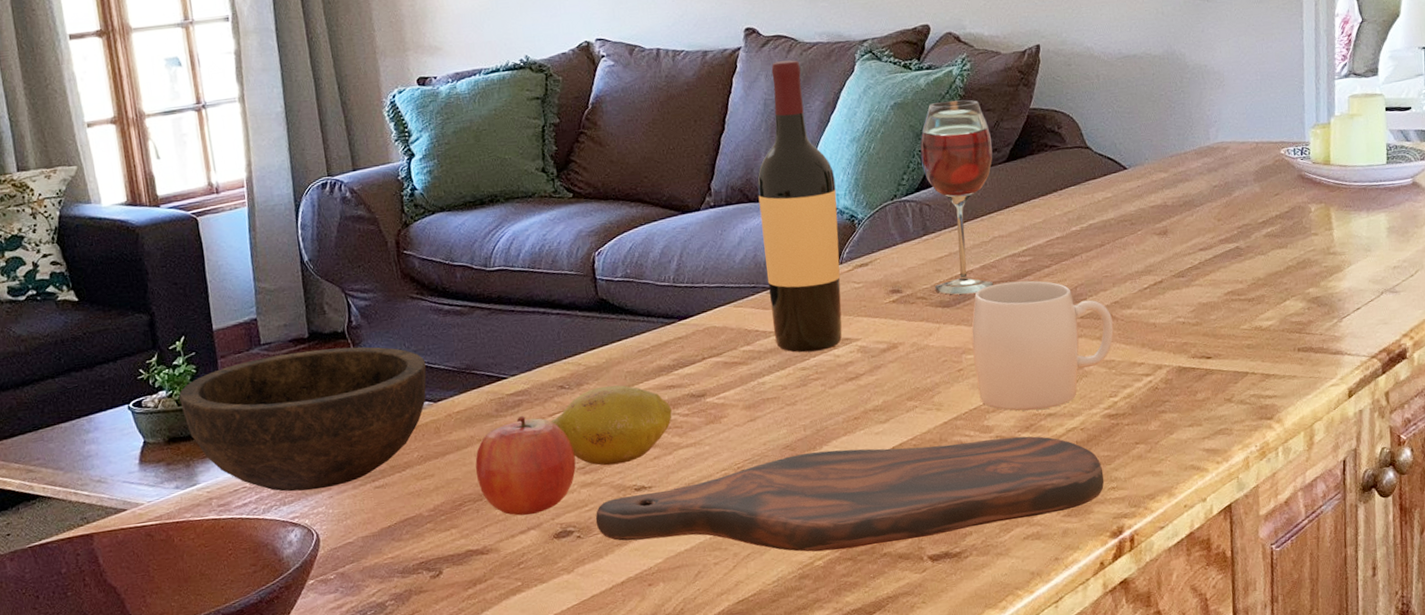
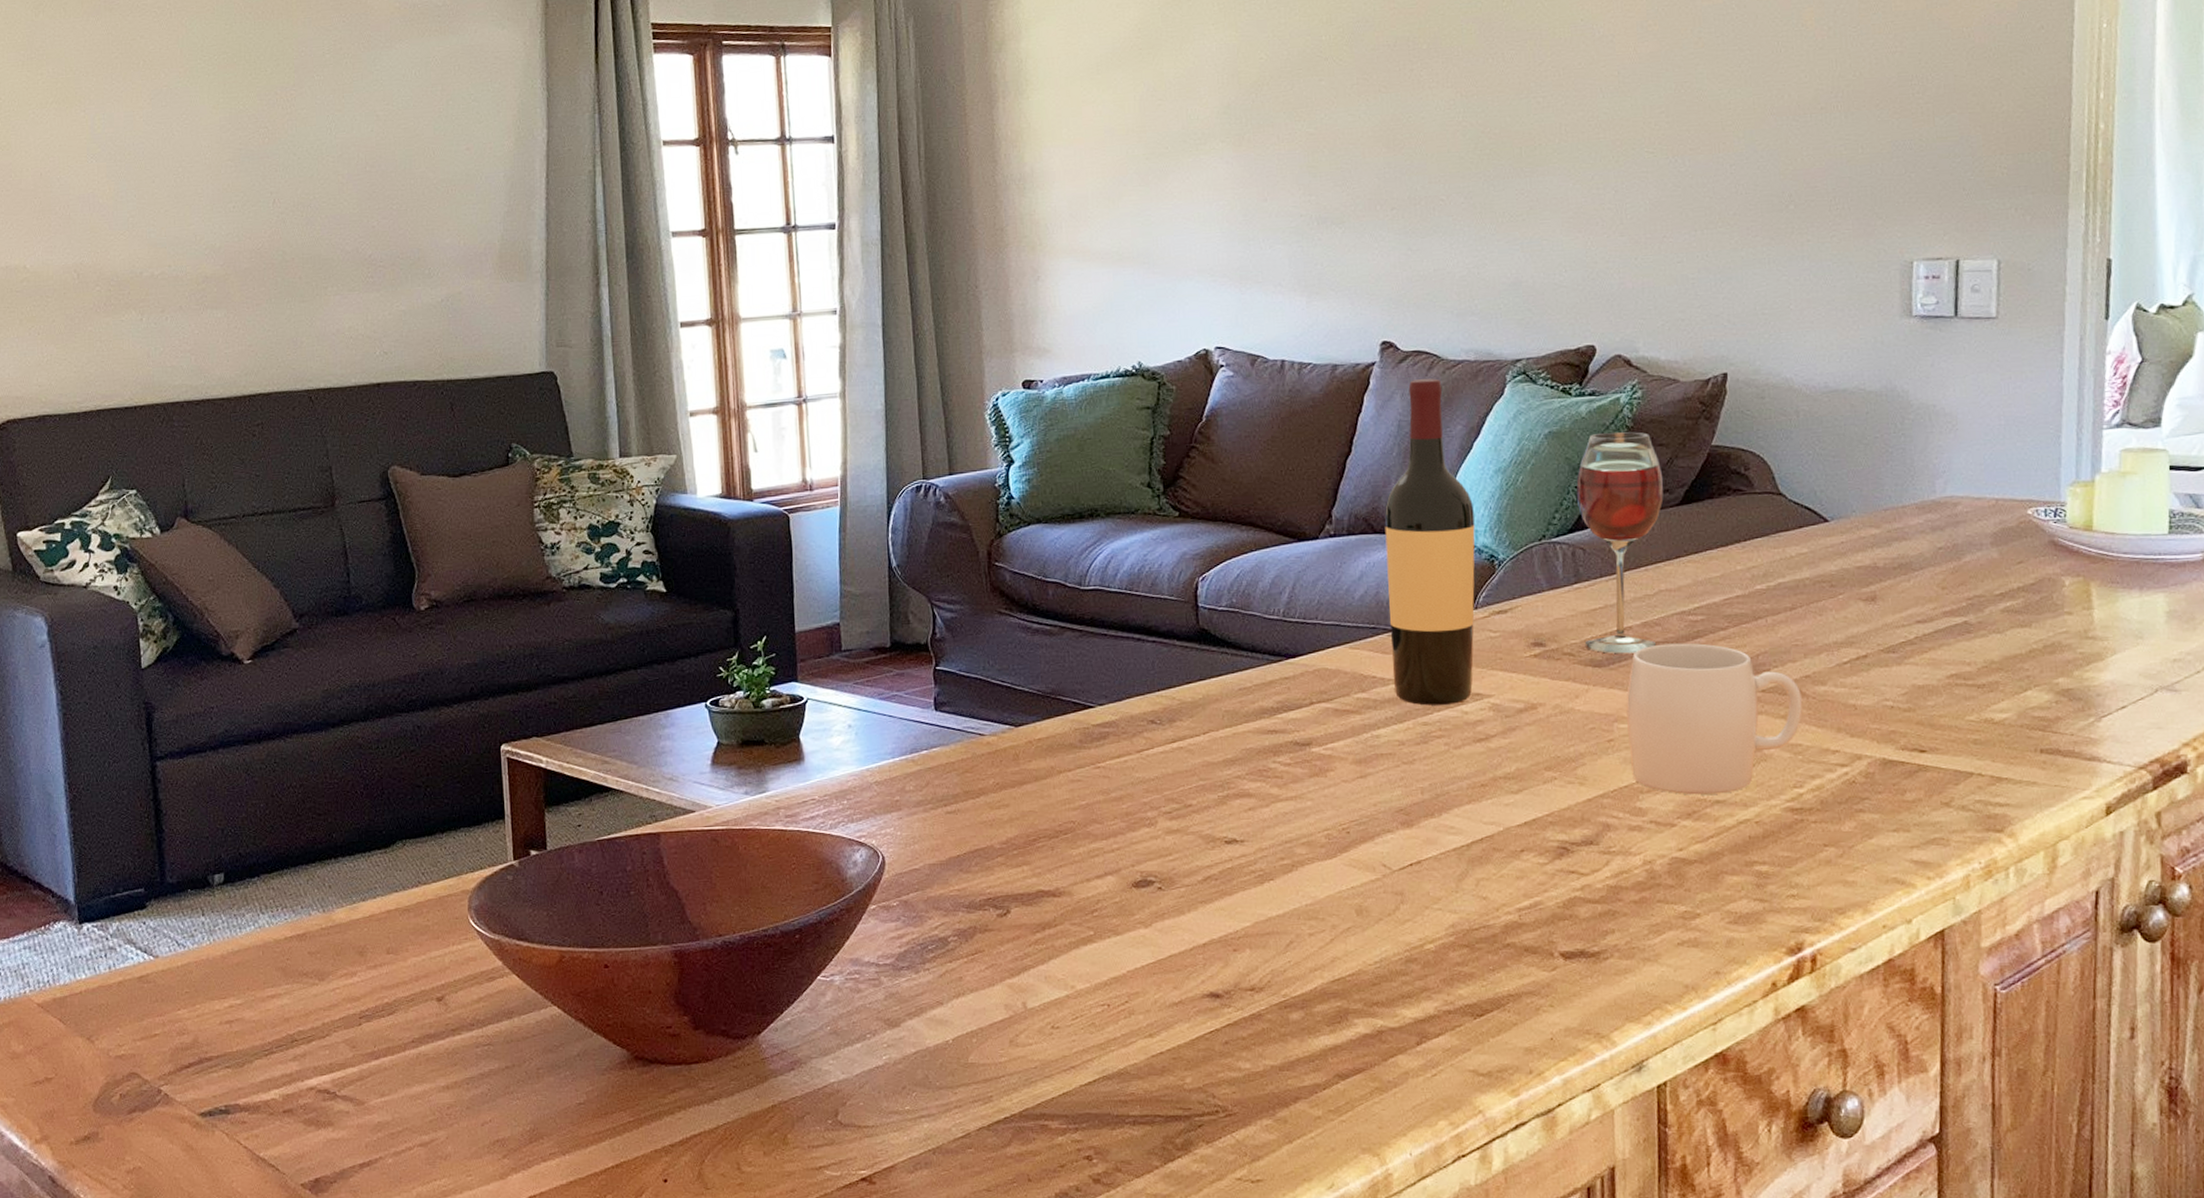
bowl: present [179,346,427,492] -> none [756,660,1010,809]
fruit: present [475,415,576,516] -> none [1054,749,1162,859]
fruit: present [551,385,672,466] -> none [1138,725,1272,813]
cutting board: present [595,436,1104,552] -> none [1179,819,1782,934]

